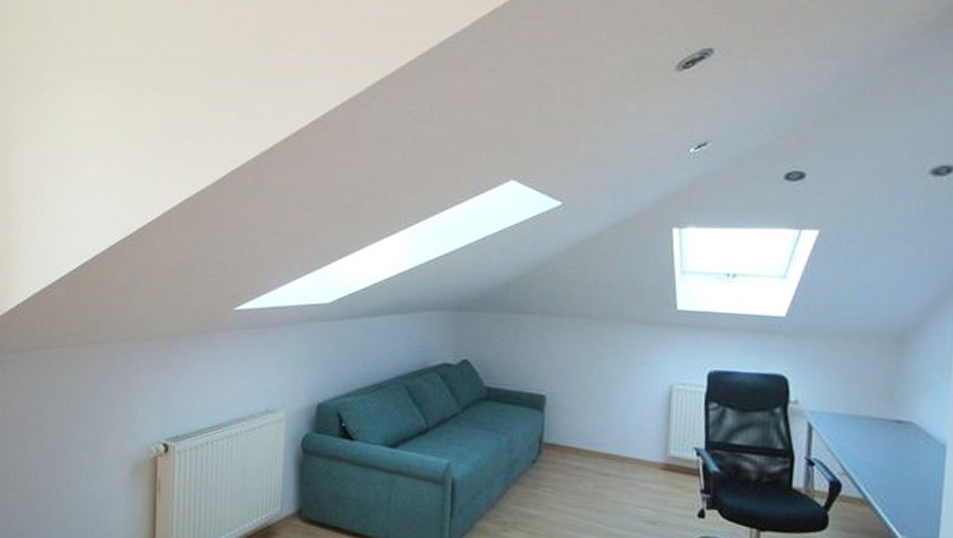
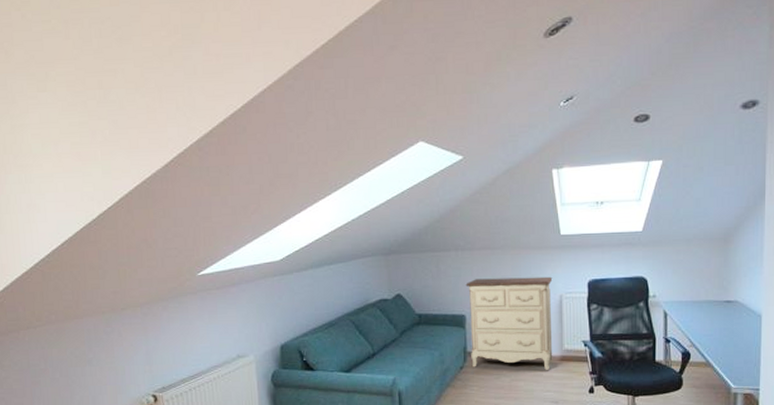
dresser: none [547,352,662,480] -> present [465,276,553,370]

